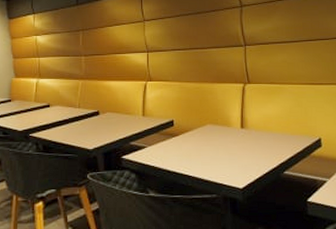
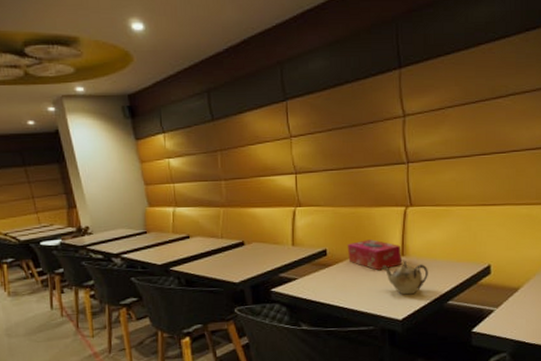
tissue box: none [192,112,241,141] -> present [347,239,402,271]
teapot: none [223,133,265,165] -> present [381,261,428,295]

